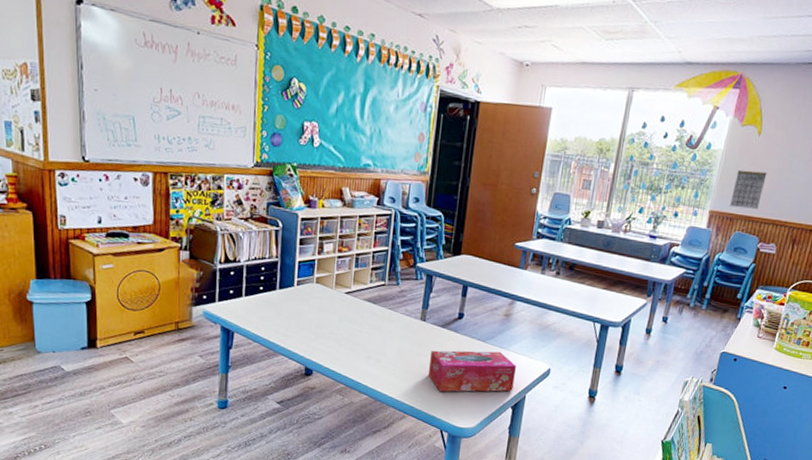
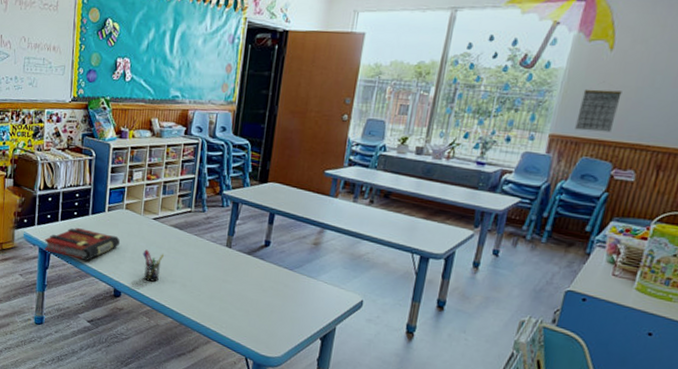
book: none [226,303,310,339] -> present [44,227,120,261]
pen holder: none [335,325,358,358] -> present [143,249,165,282]
tissue box: present [427,350,516,392] -> none [233,277,326,322]

